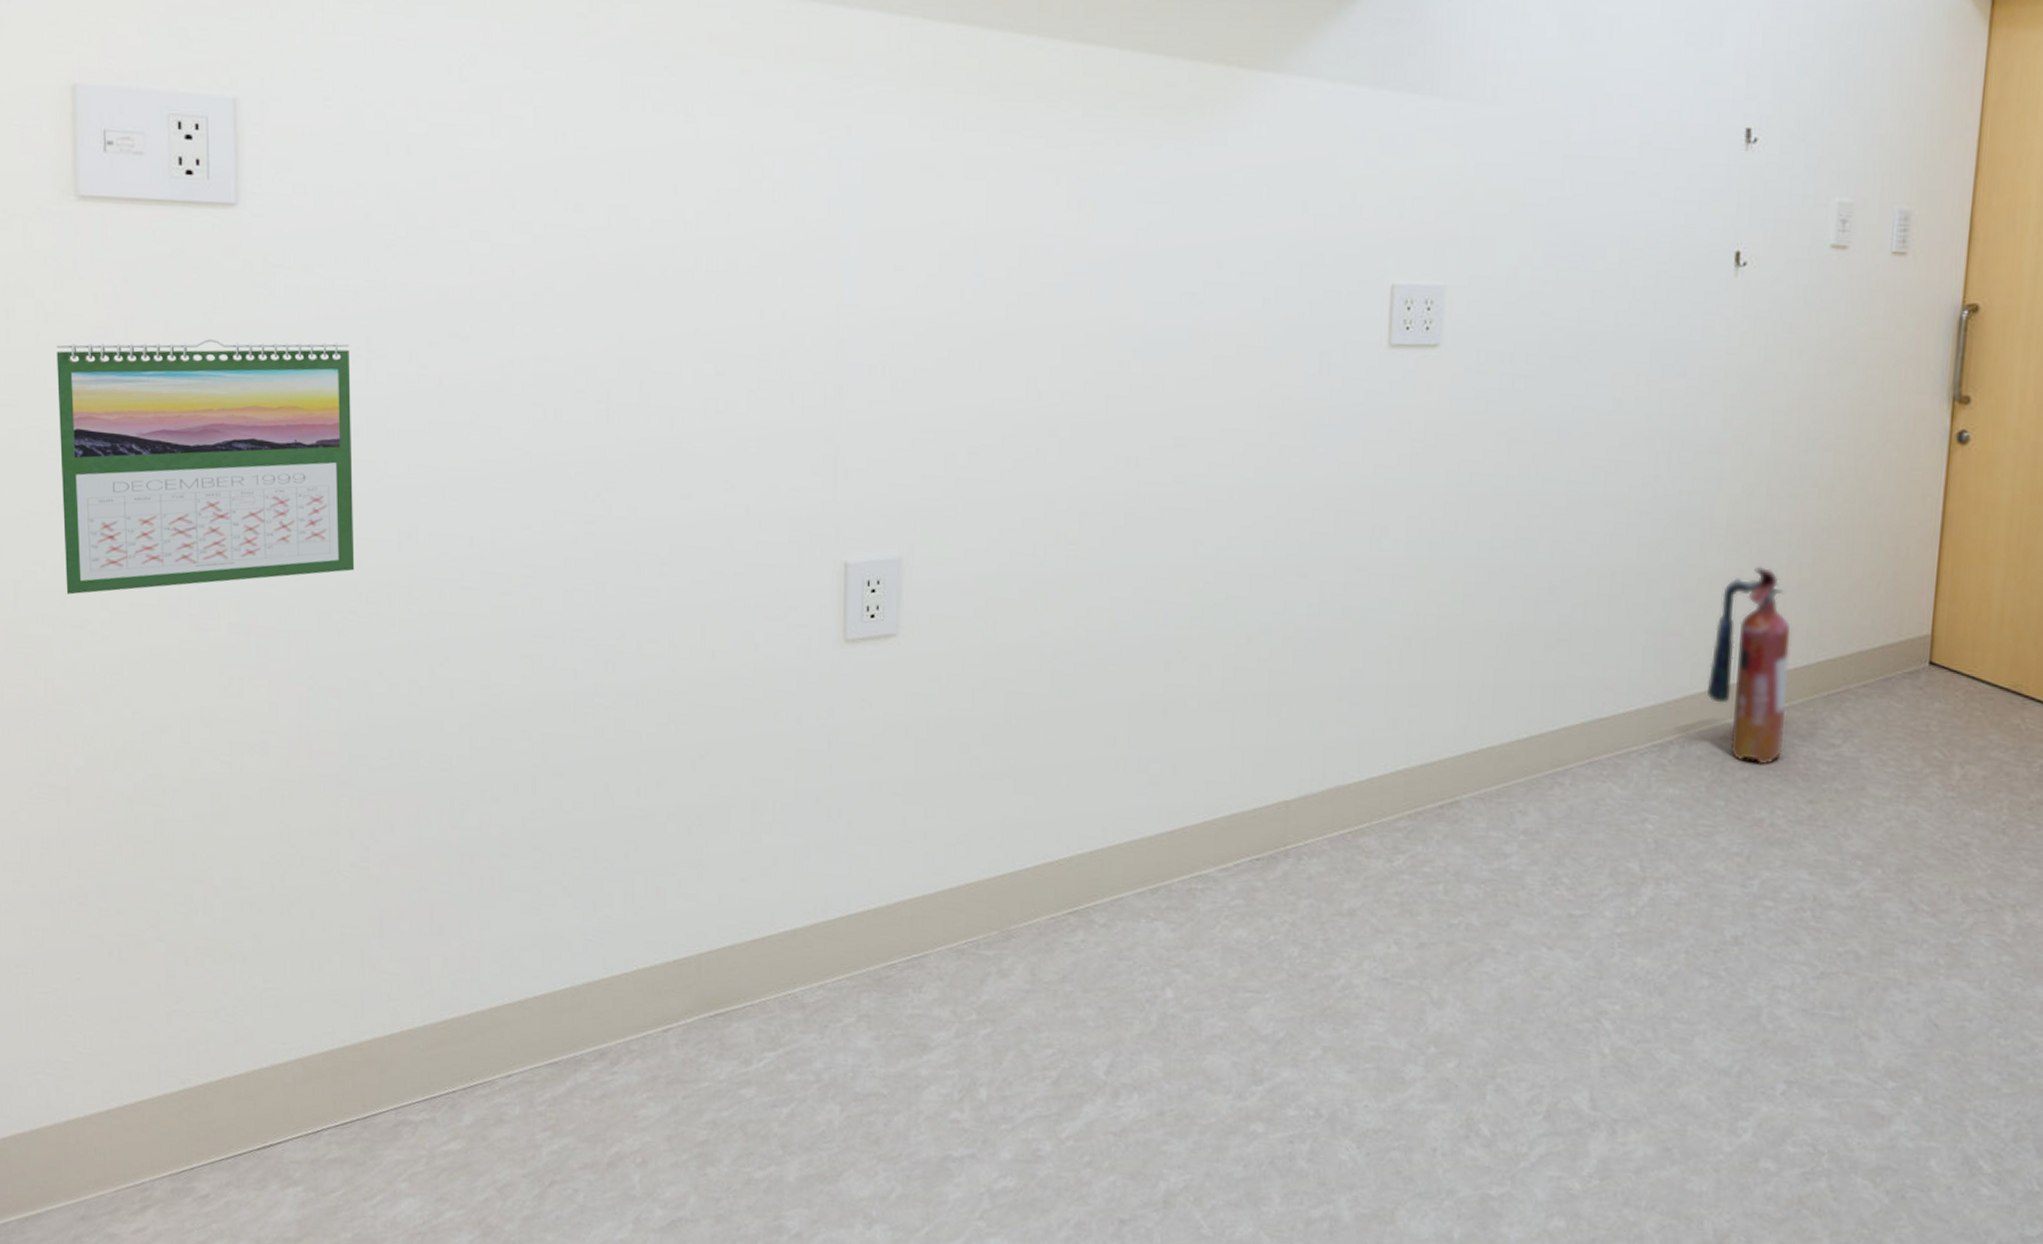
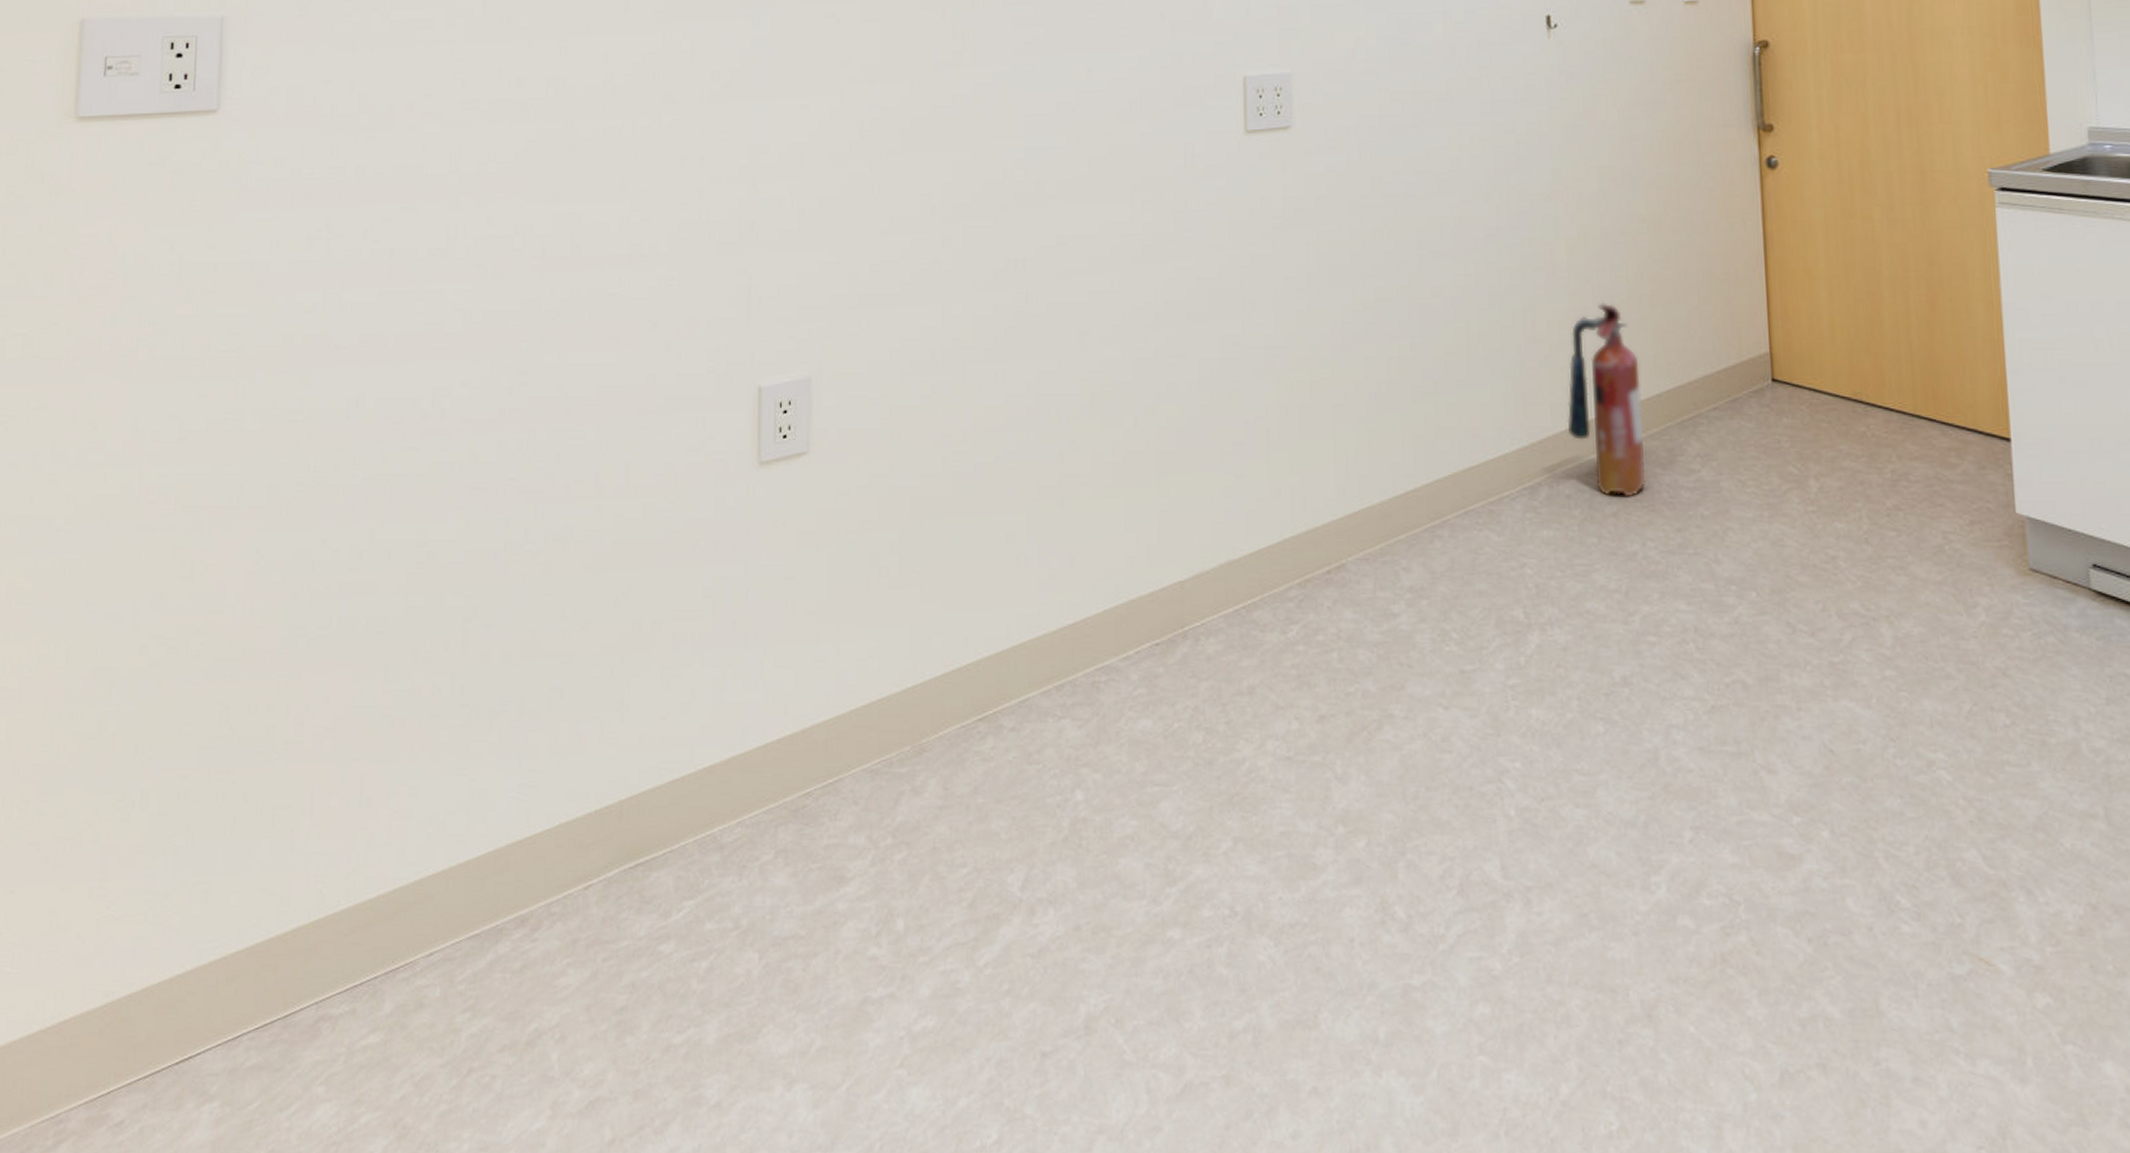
calendar: present [56,339,355,595] -> none [35,227,311,493]

